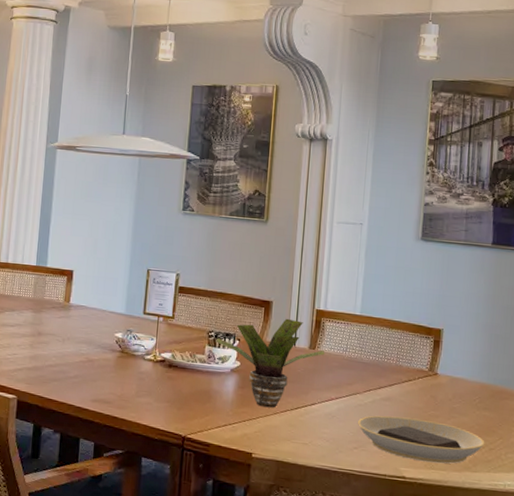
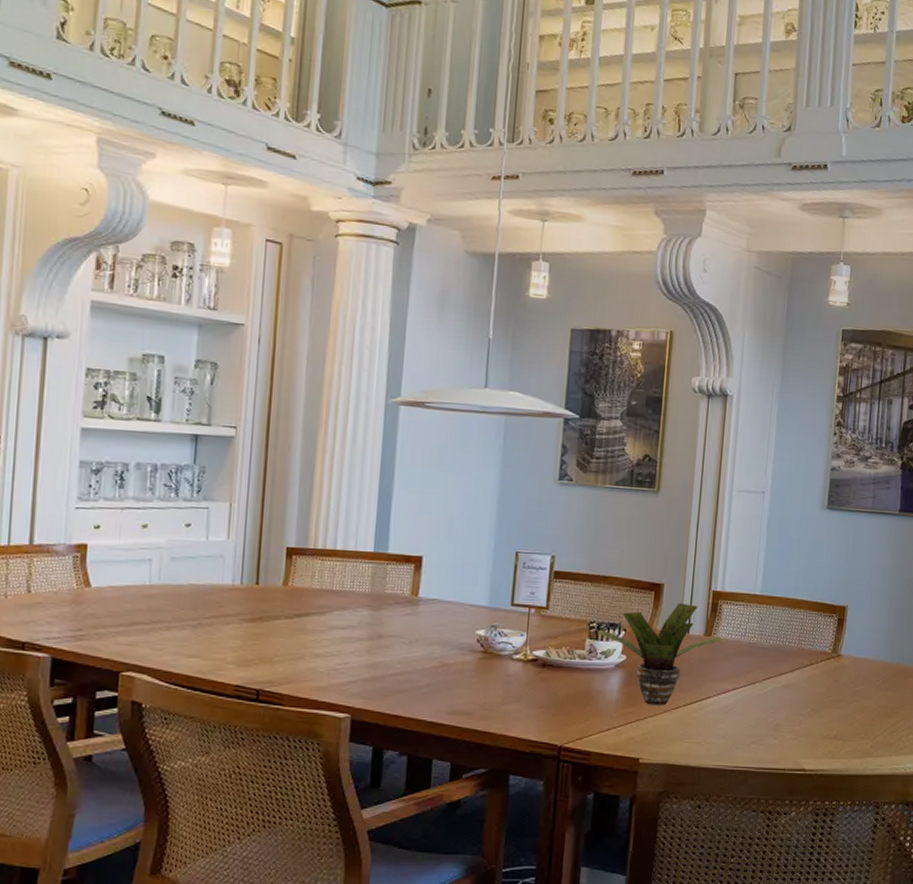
plate: present [357,415,485,464] -> none [755,704,887,752]

